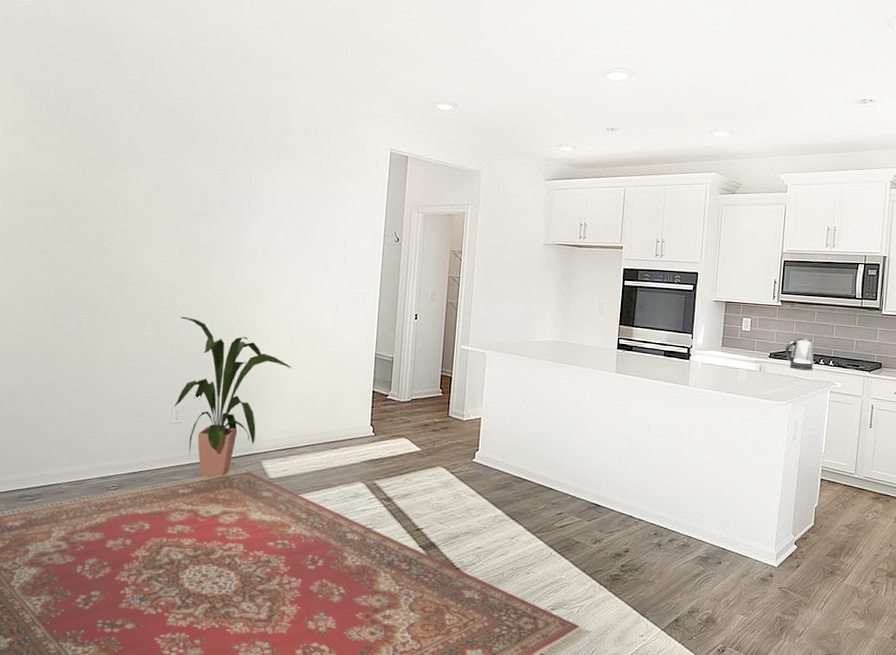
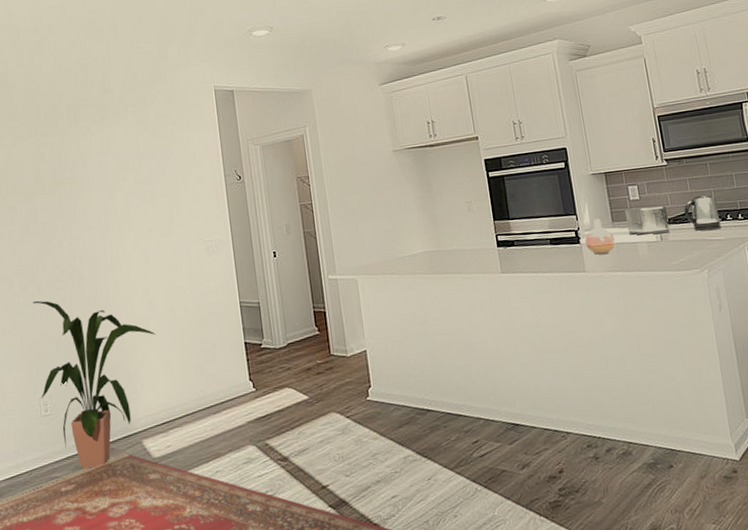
vase: none [694,341,721,373] -> present [585,218,616,255]
toaster: none [733,337,771,365] -> present [625,205,670,235]

